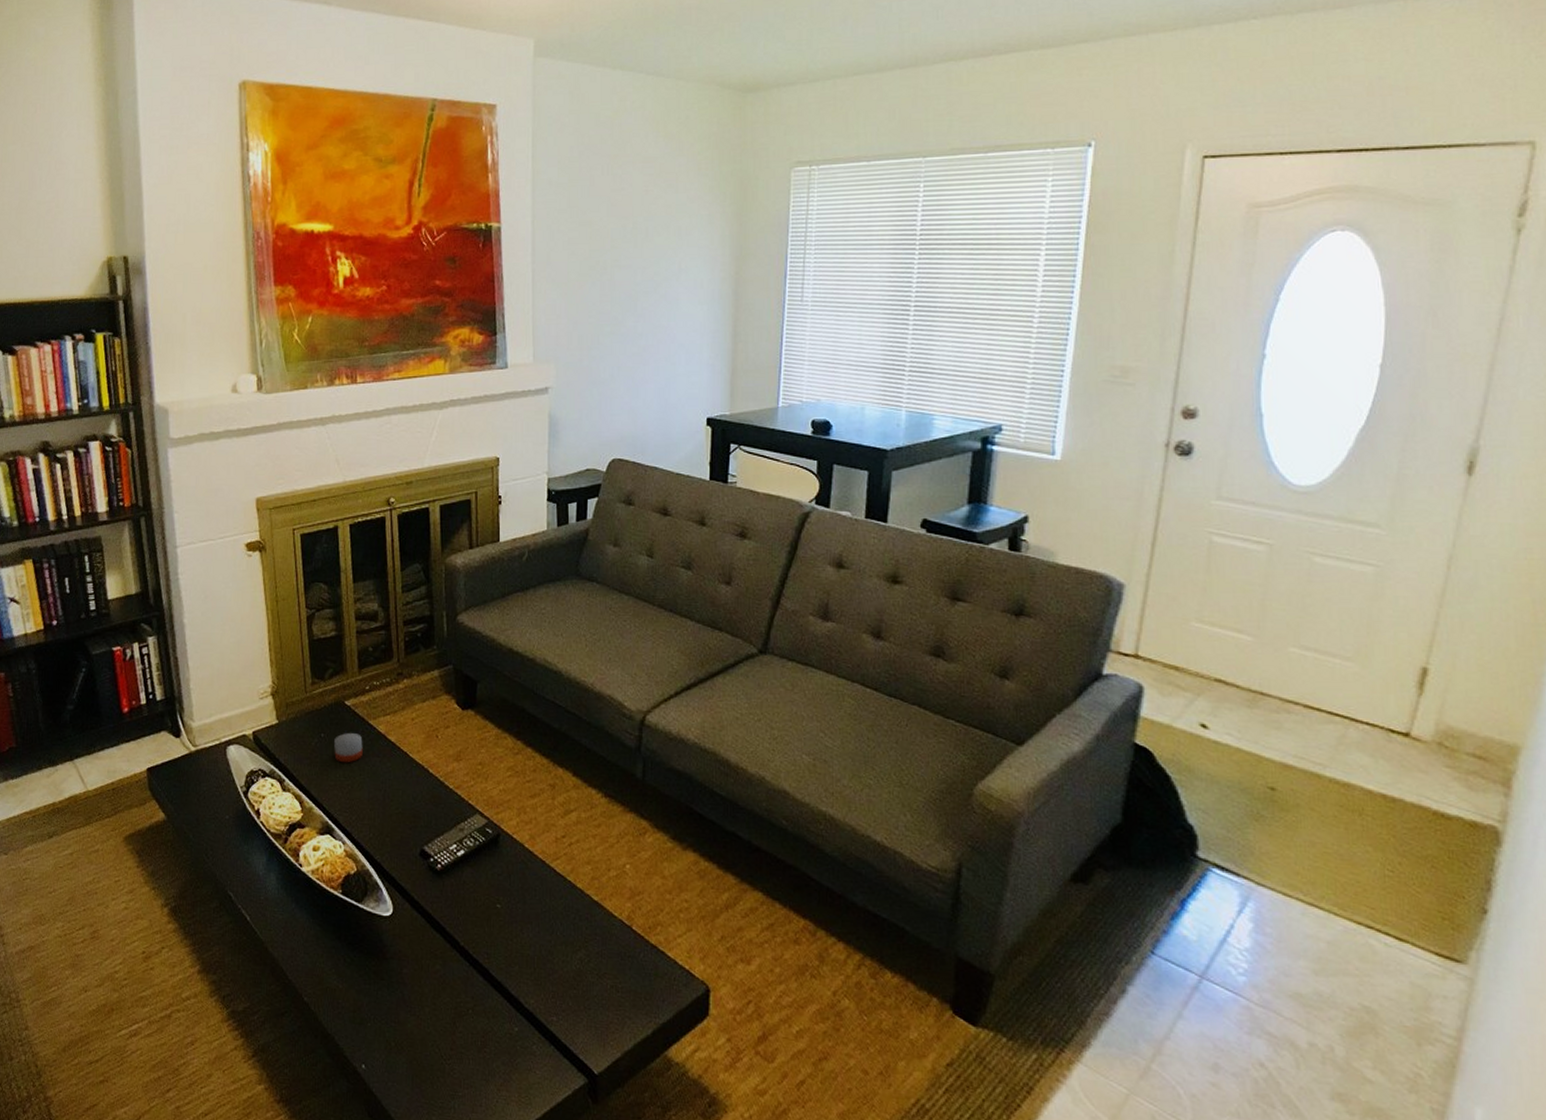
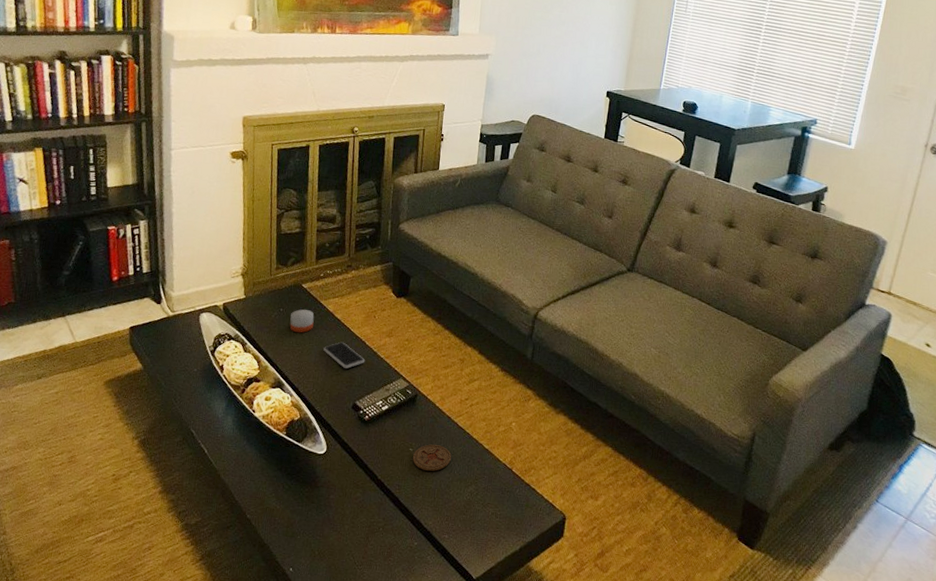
smartphone: none [378,771,431,805] -> present [323,342,365,369]
coaster: none [502,898,551,933] -> present [413,444,451,471]

